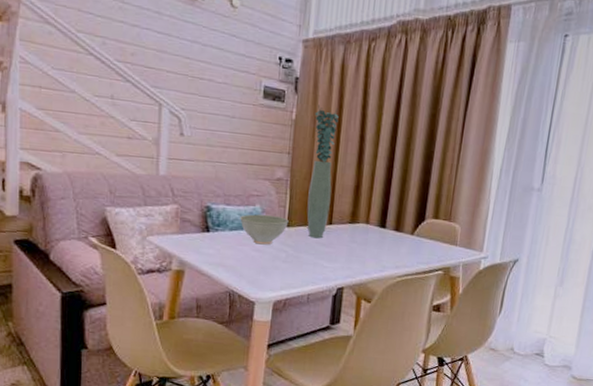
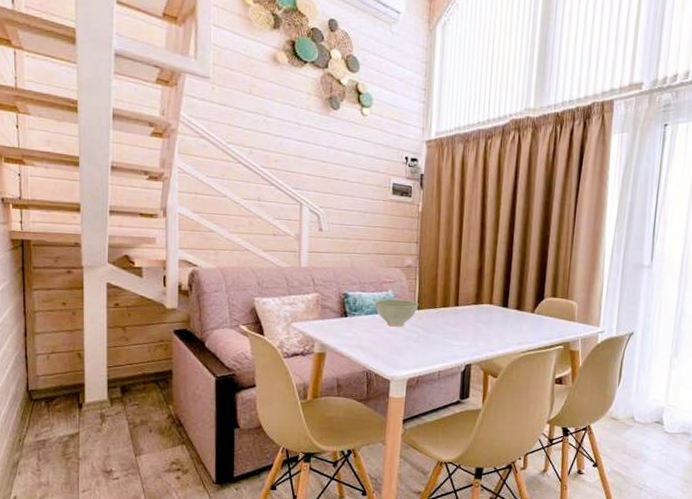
vase: present [307,104,339,239] -> none [435,198,461,320]

